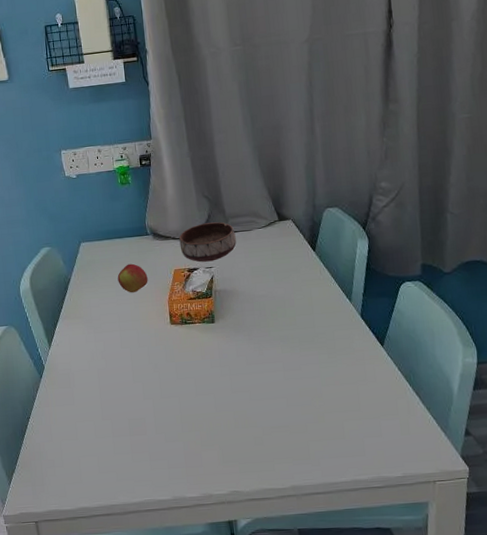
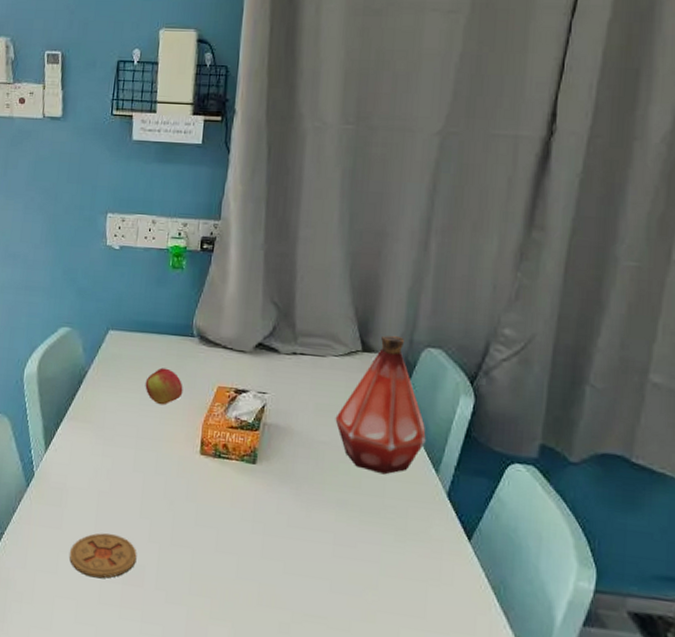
coaster: none [84,399,138,436] -> present [69,533,137,578]
bowl: present [179,222,236,263] -> none [230,335,304,386]
bottle: none [268,203,338,311] -> present [335,335,426,475]

